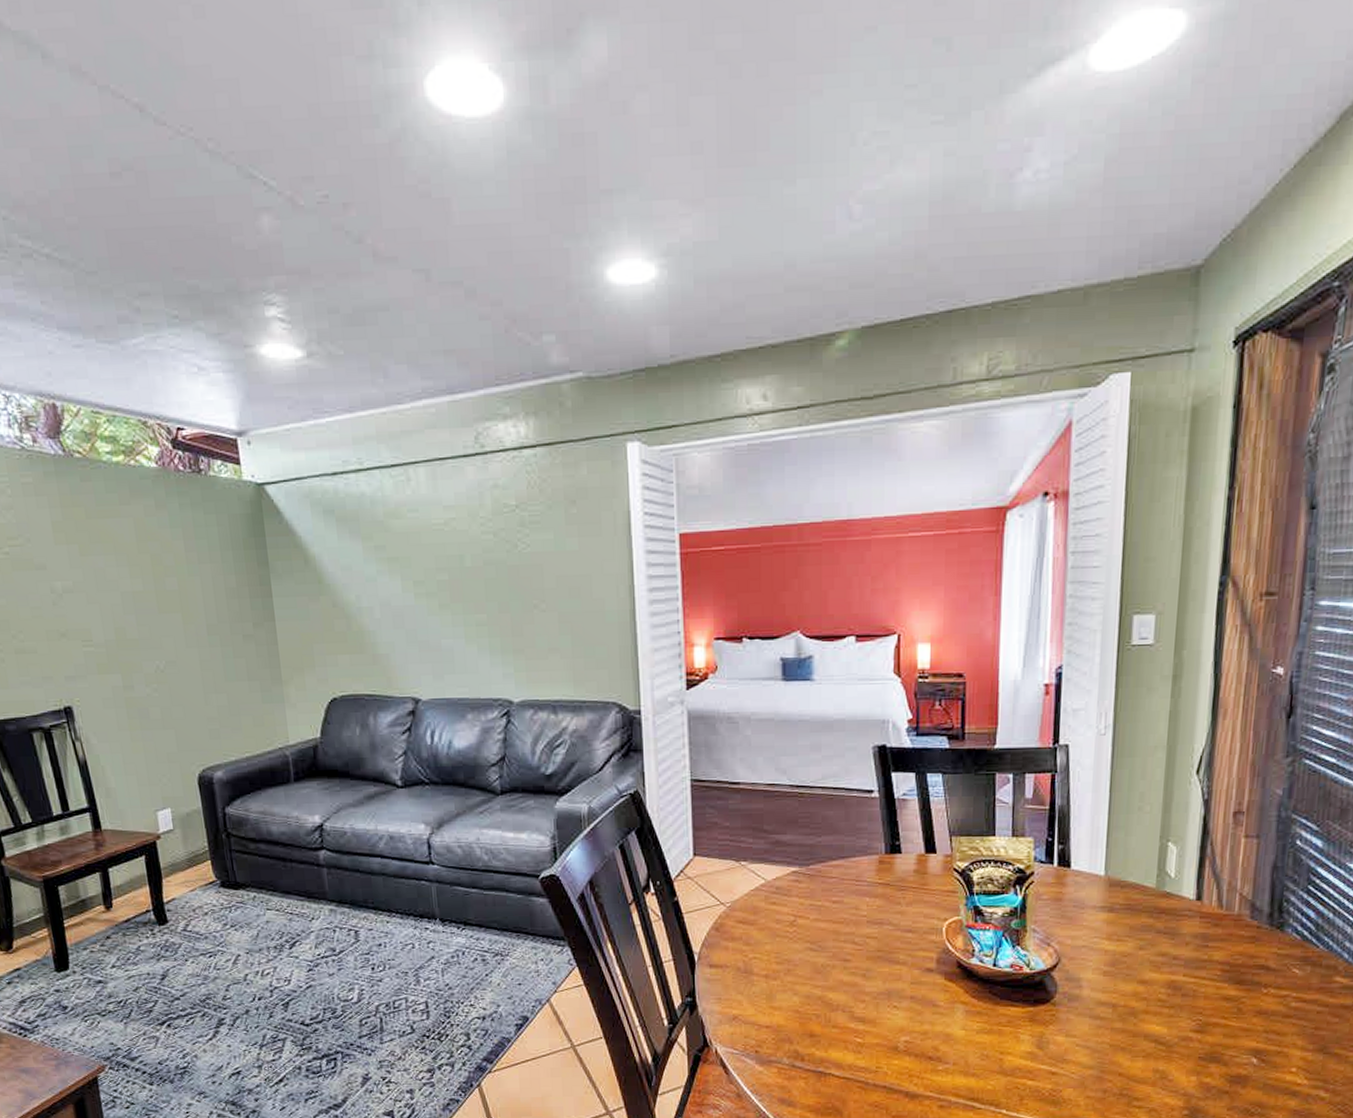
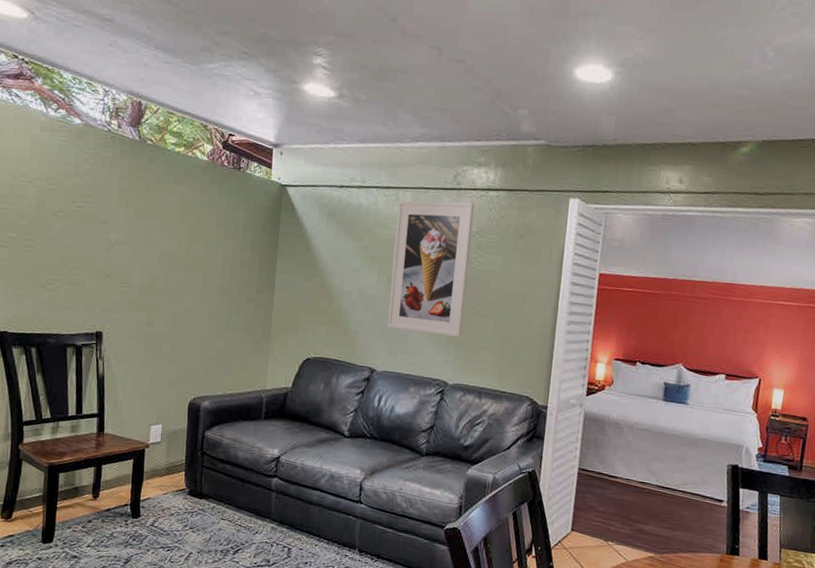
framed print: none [410,468,519,645] -> present [386,200,475,338]

